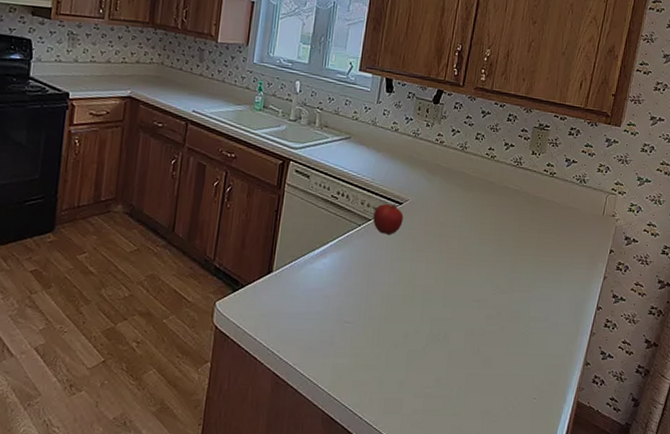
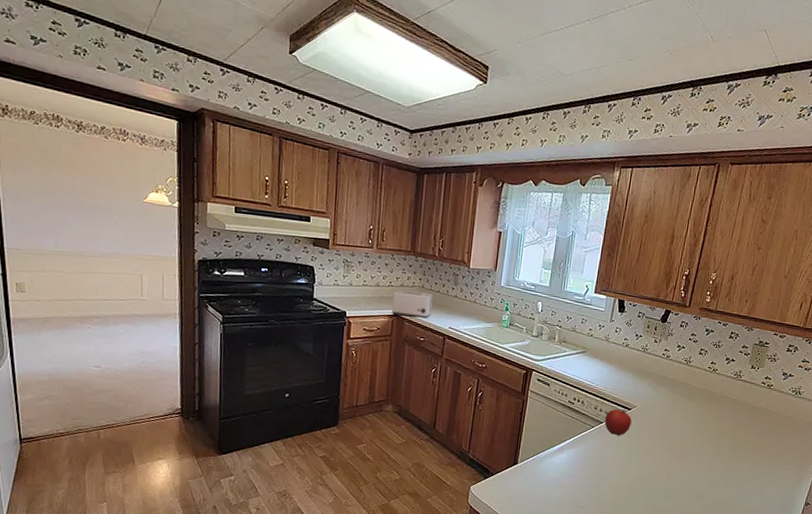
toaster: none [124,67,175,100] -> present [391,290,434,318]

